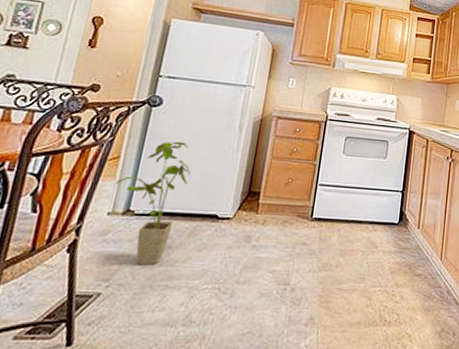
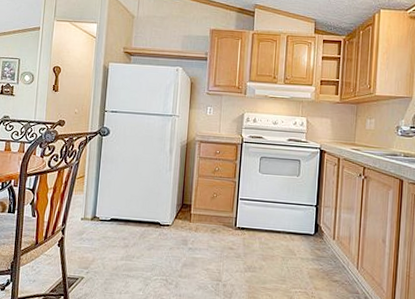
house plant: present [115,141,191,266] -> none [83,163,137,259]

